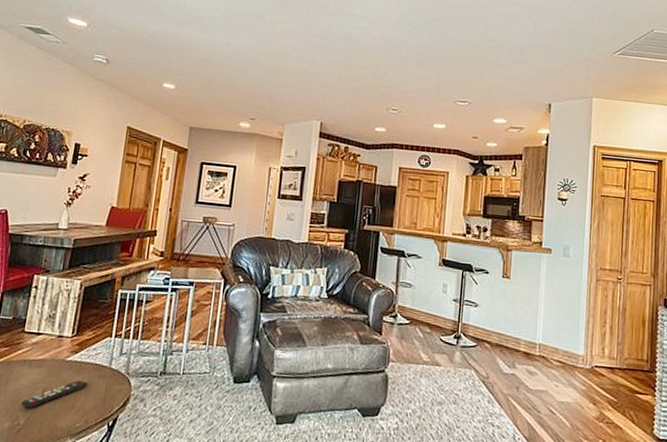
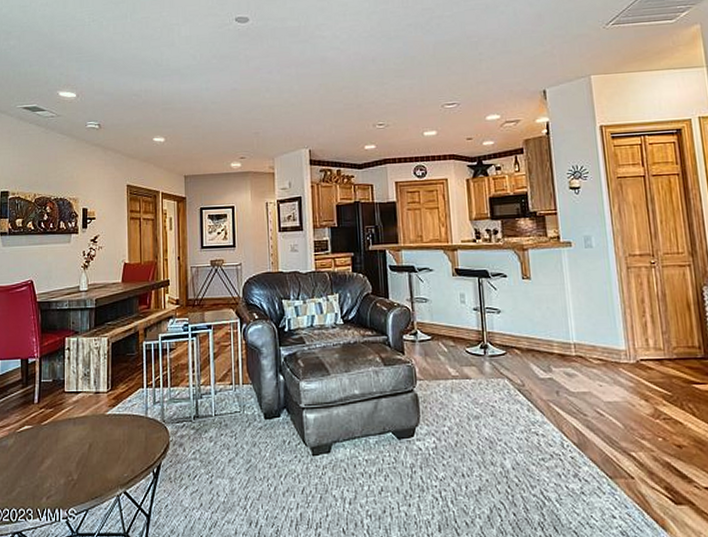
remote control: present [20,380,89,408] -> none [71,433,129,463]

